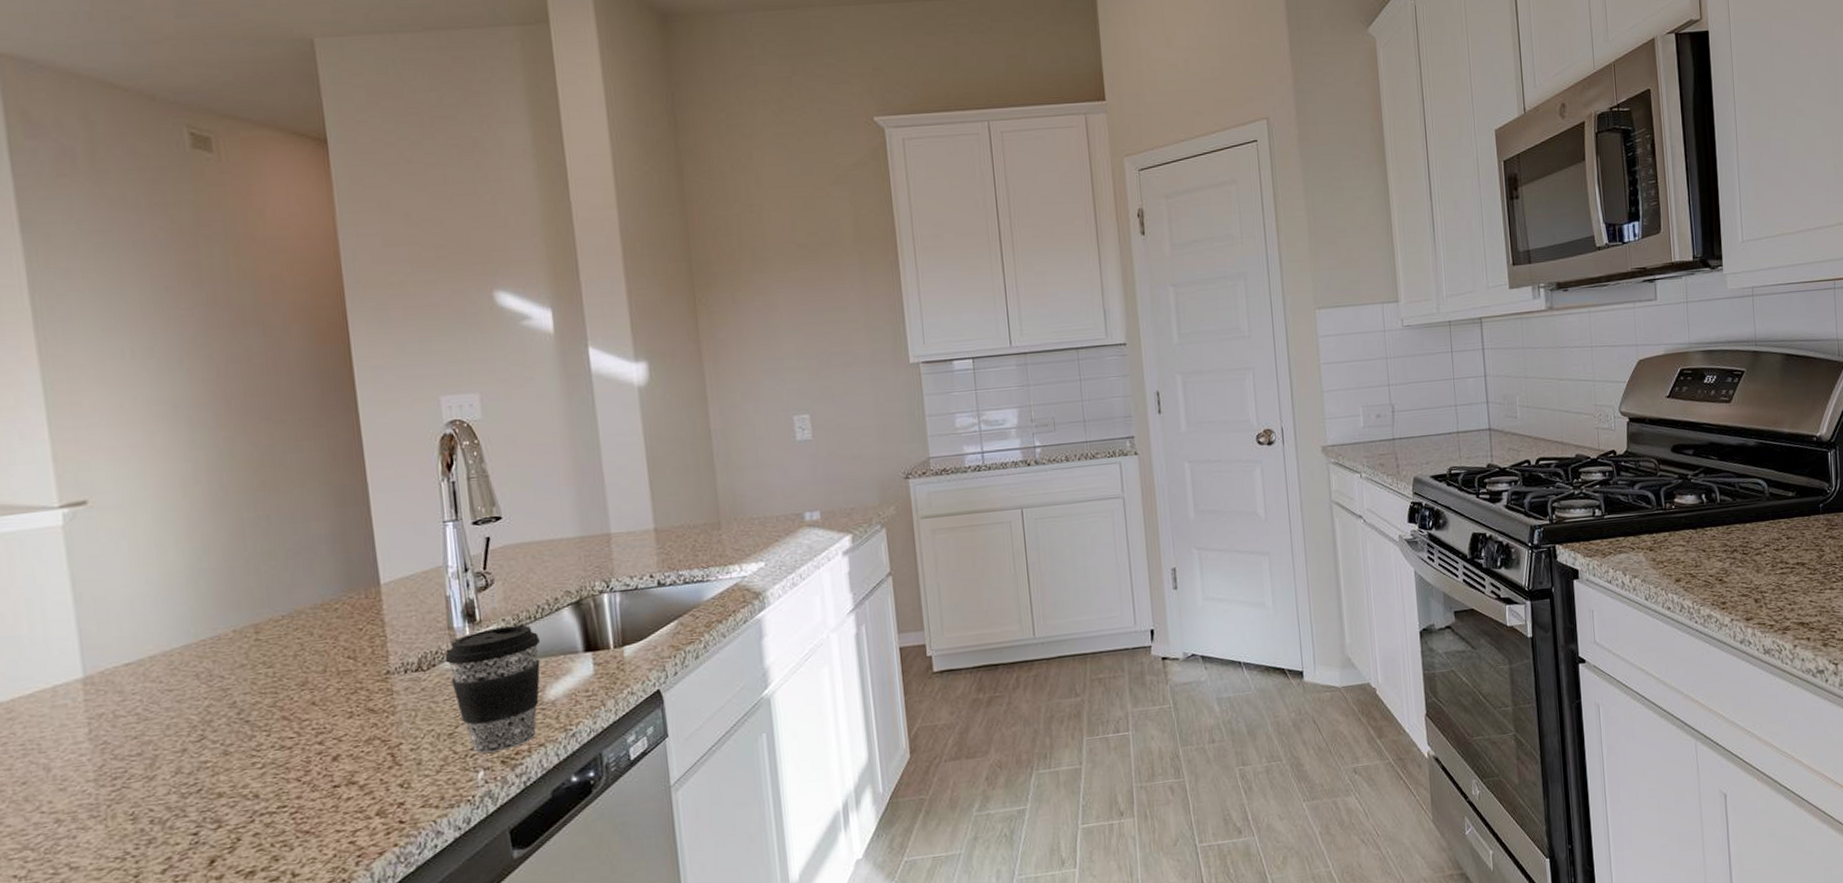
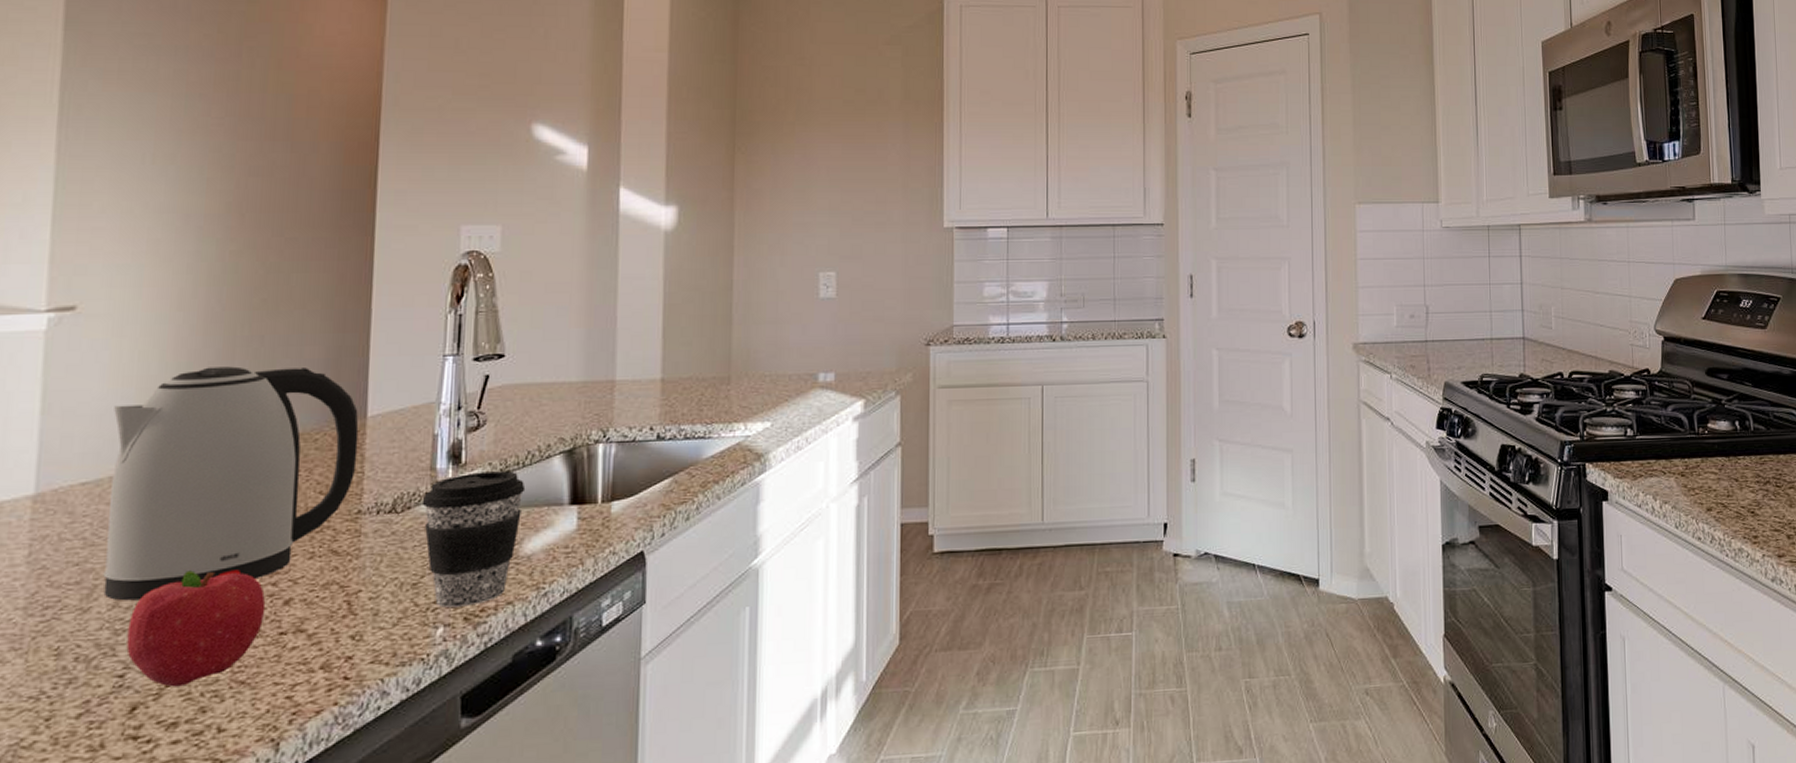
kettle: none [141,542,379,768] -> present [103,366,359,601]
fruit: none [193,735,317,841] -> present [126,570,266,687]

